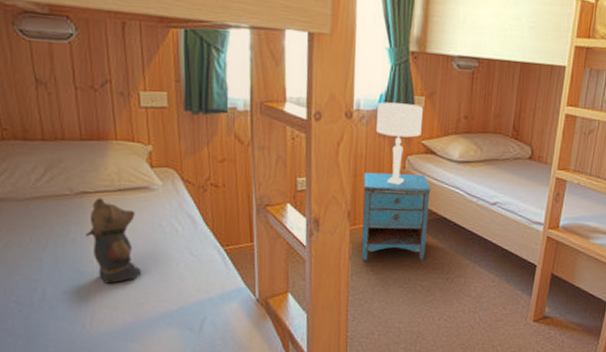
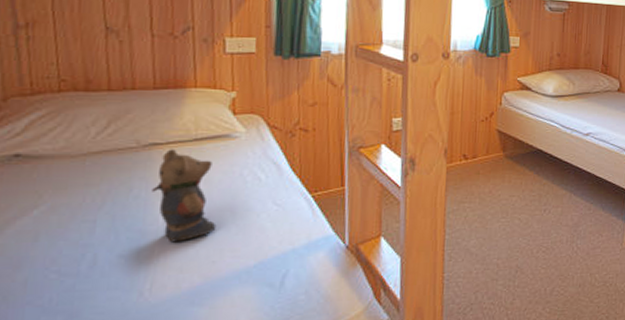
nightstand: present [362,172,431,261] -> none [459,109,527,198]
table lamp: present [376,102,423,185] -> none [473,42,518,121]

